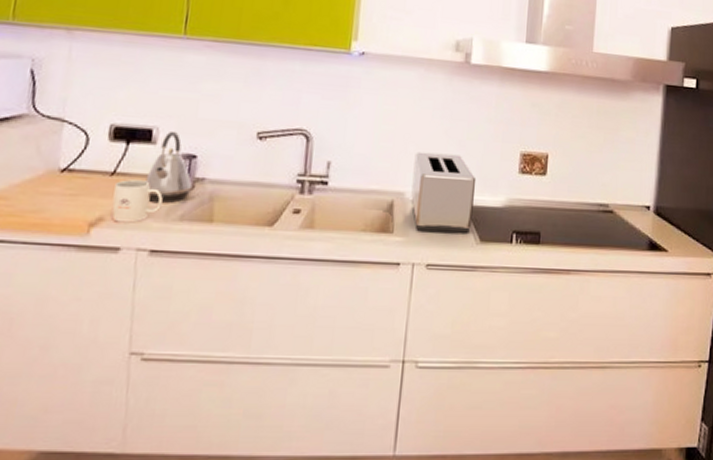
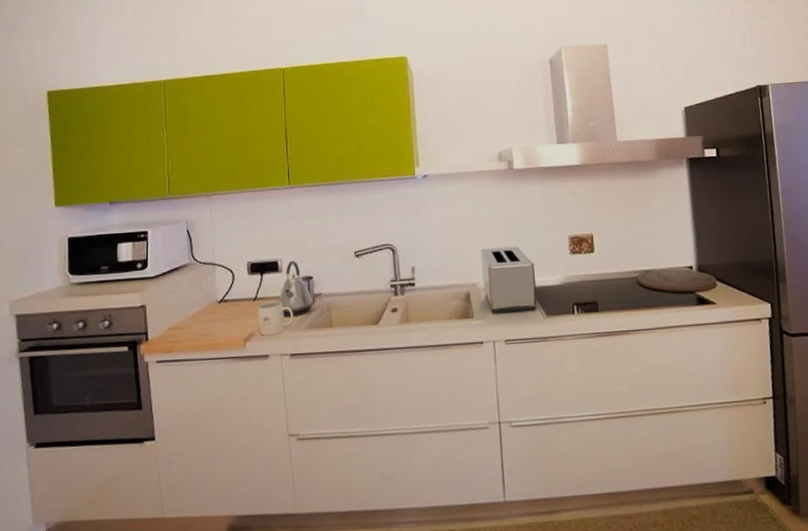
cutting board: none [588,204,673,238] -> present [637,268,718,294]

